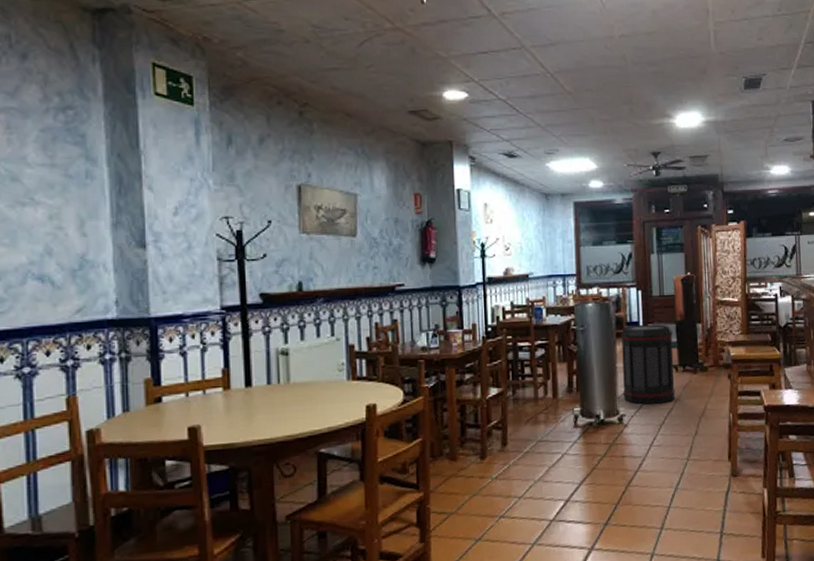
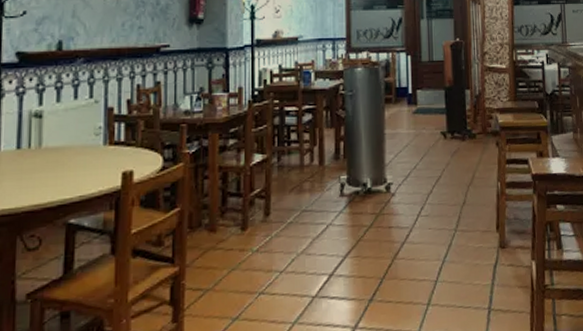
trash can: present [620,324,675,405] -> none [389,90,443,173]

